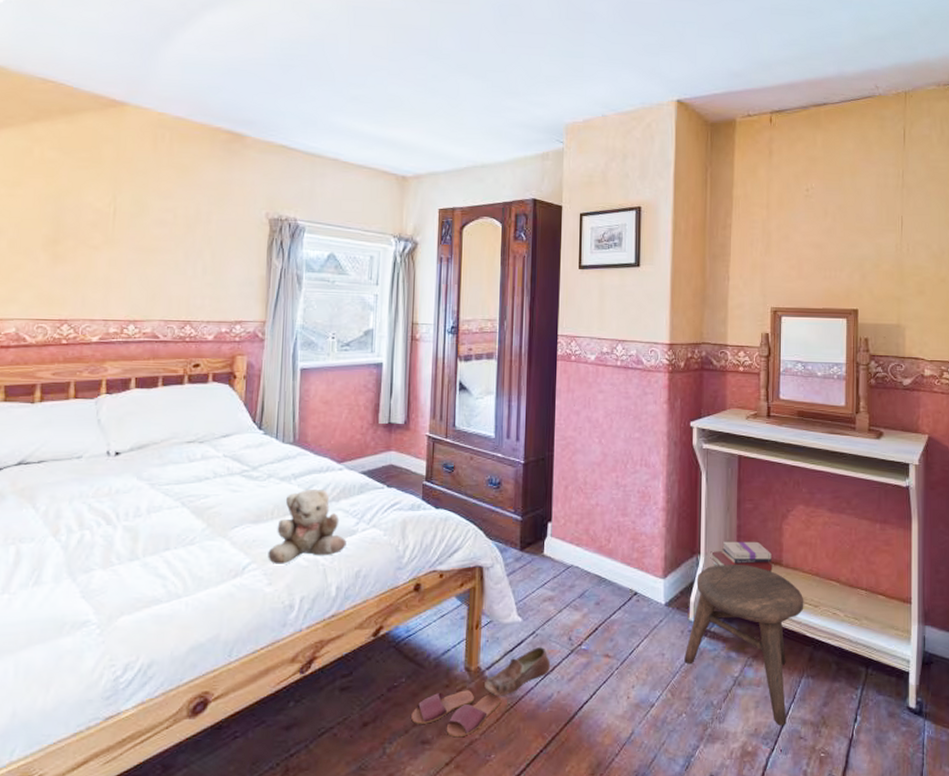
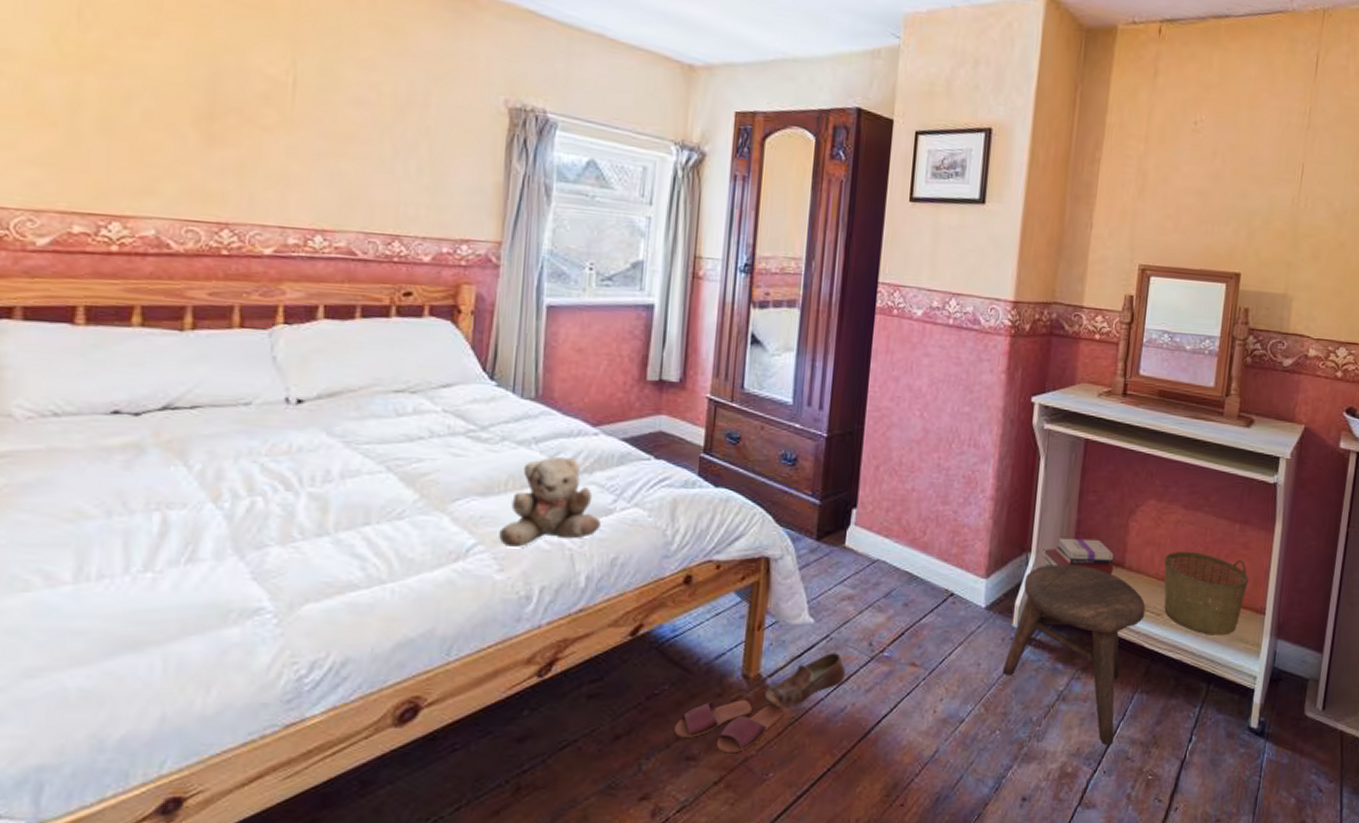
basket: none [816,550,893,624] -> present [1164,552,1249,636]

